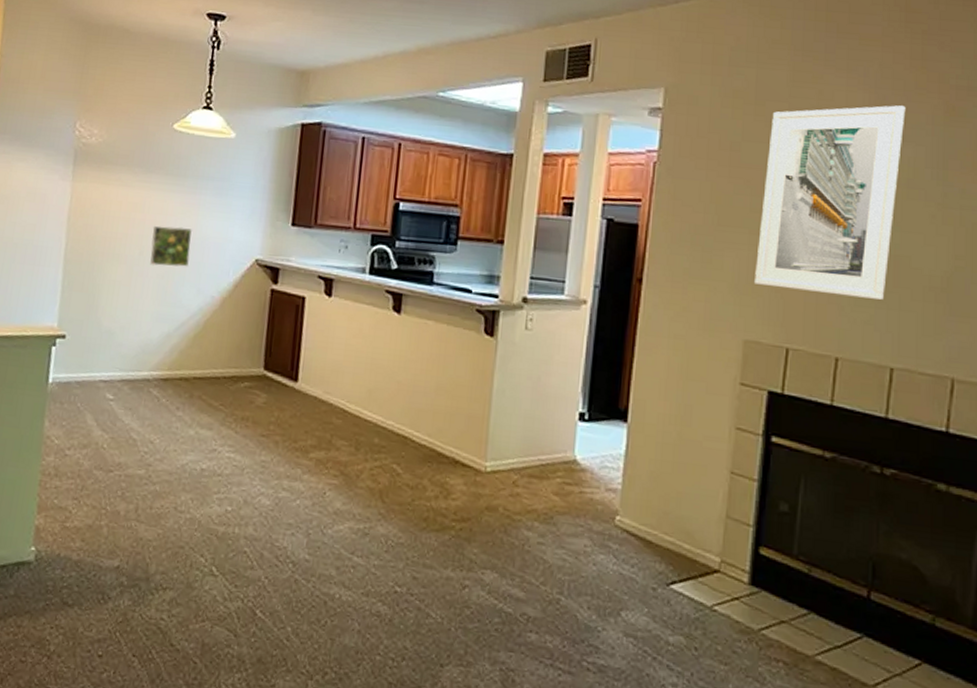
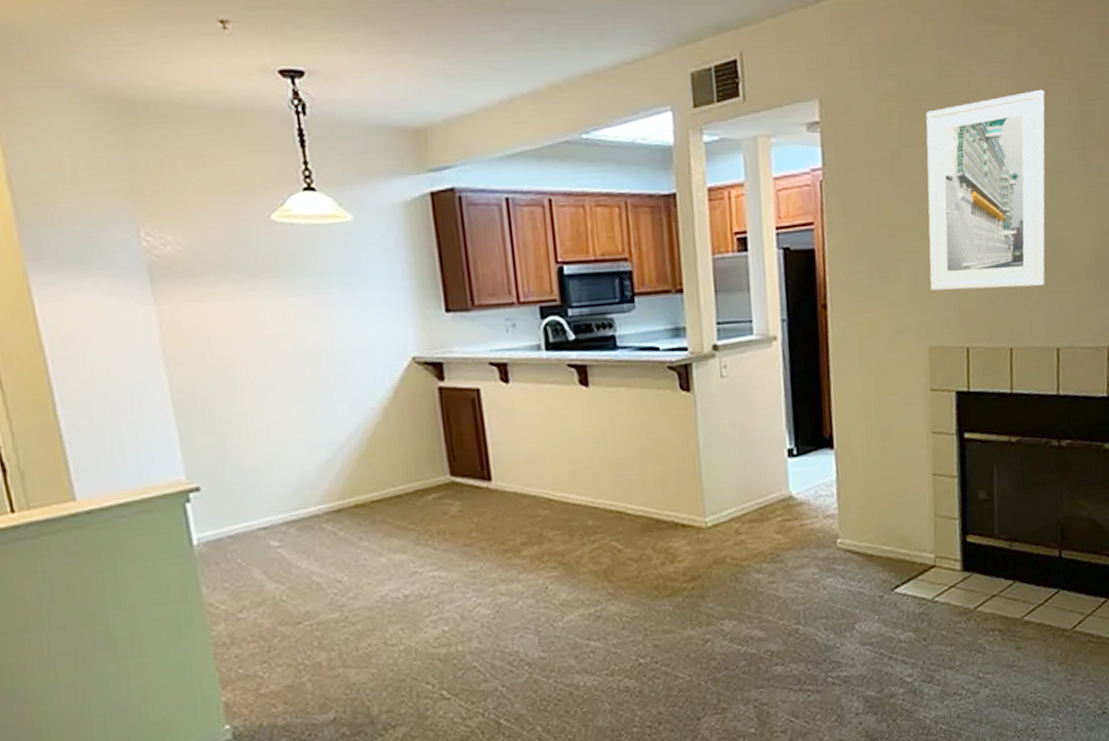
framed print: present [150,225,193,267] -> none [276,335,333,387]

